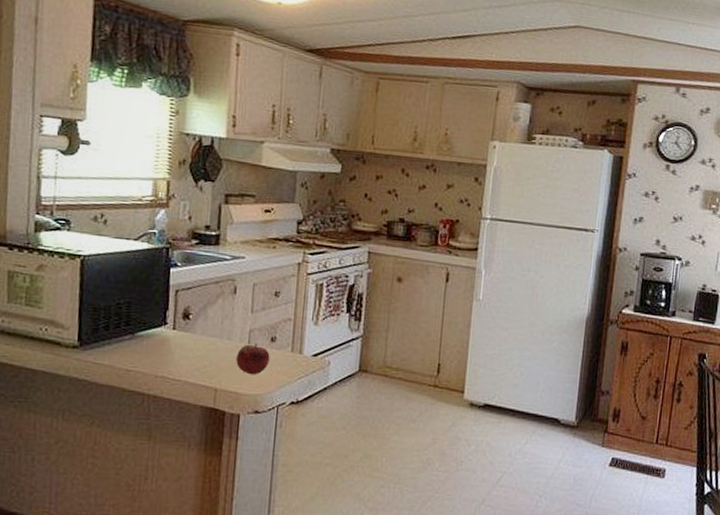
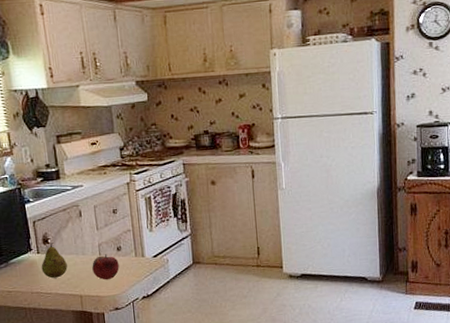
fruit: none [174,319,207,363] -> present [41,243,68,279]

